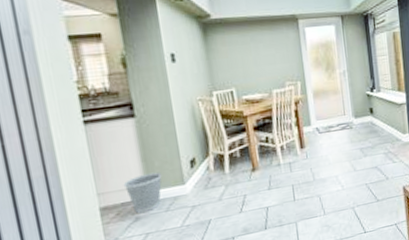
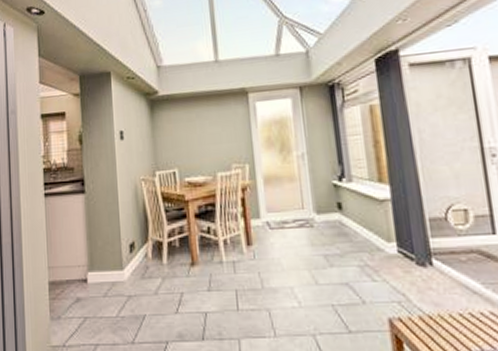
wastebasket: present [123,172,162,214] -> none [69,252,103,295]

